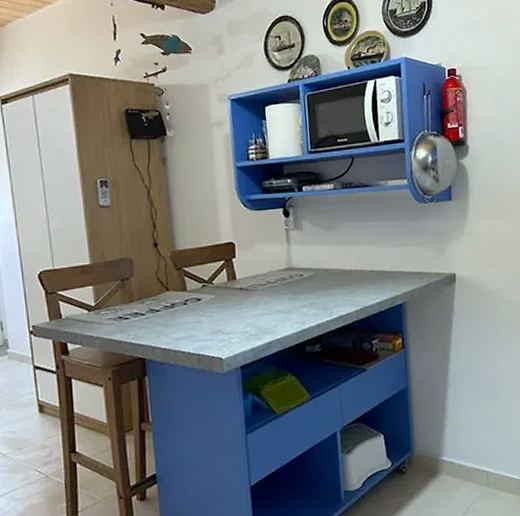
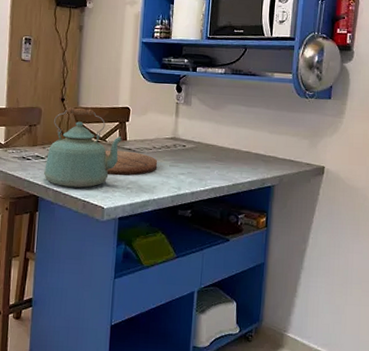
kettle: none [147,250,233,343] -> present [44,107,124,188]
cutting board: none [213,290,276,321] -> present [104,150,158,176]

